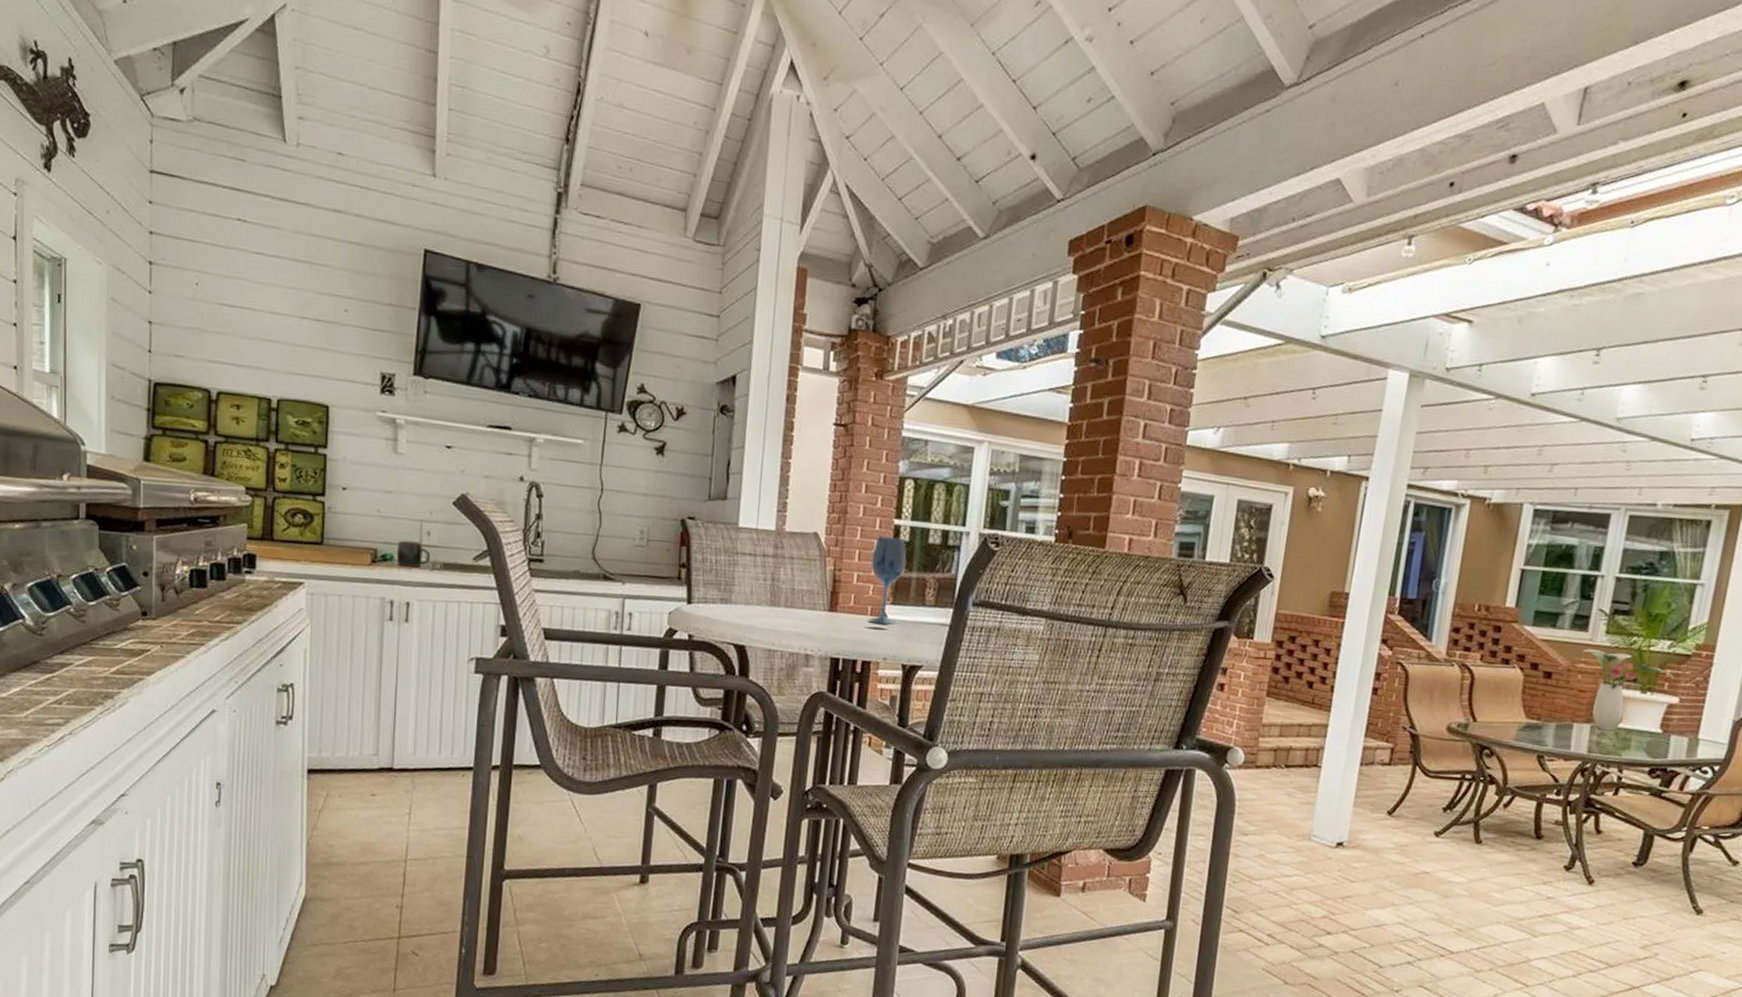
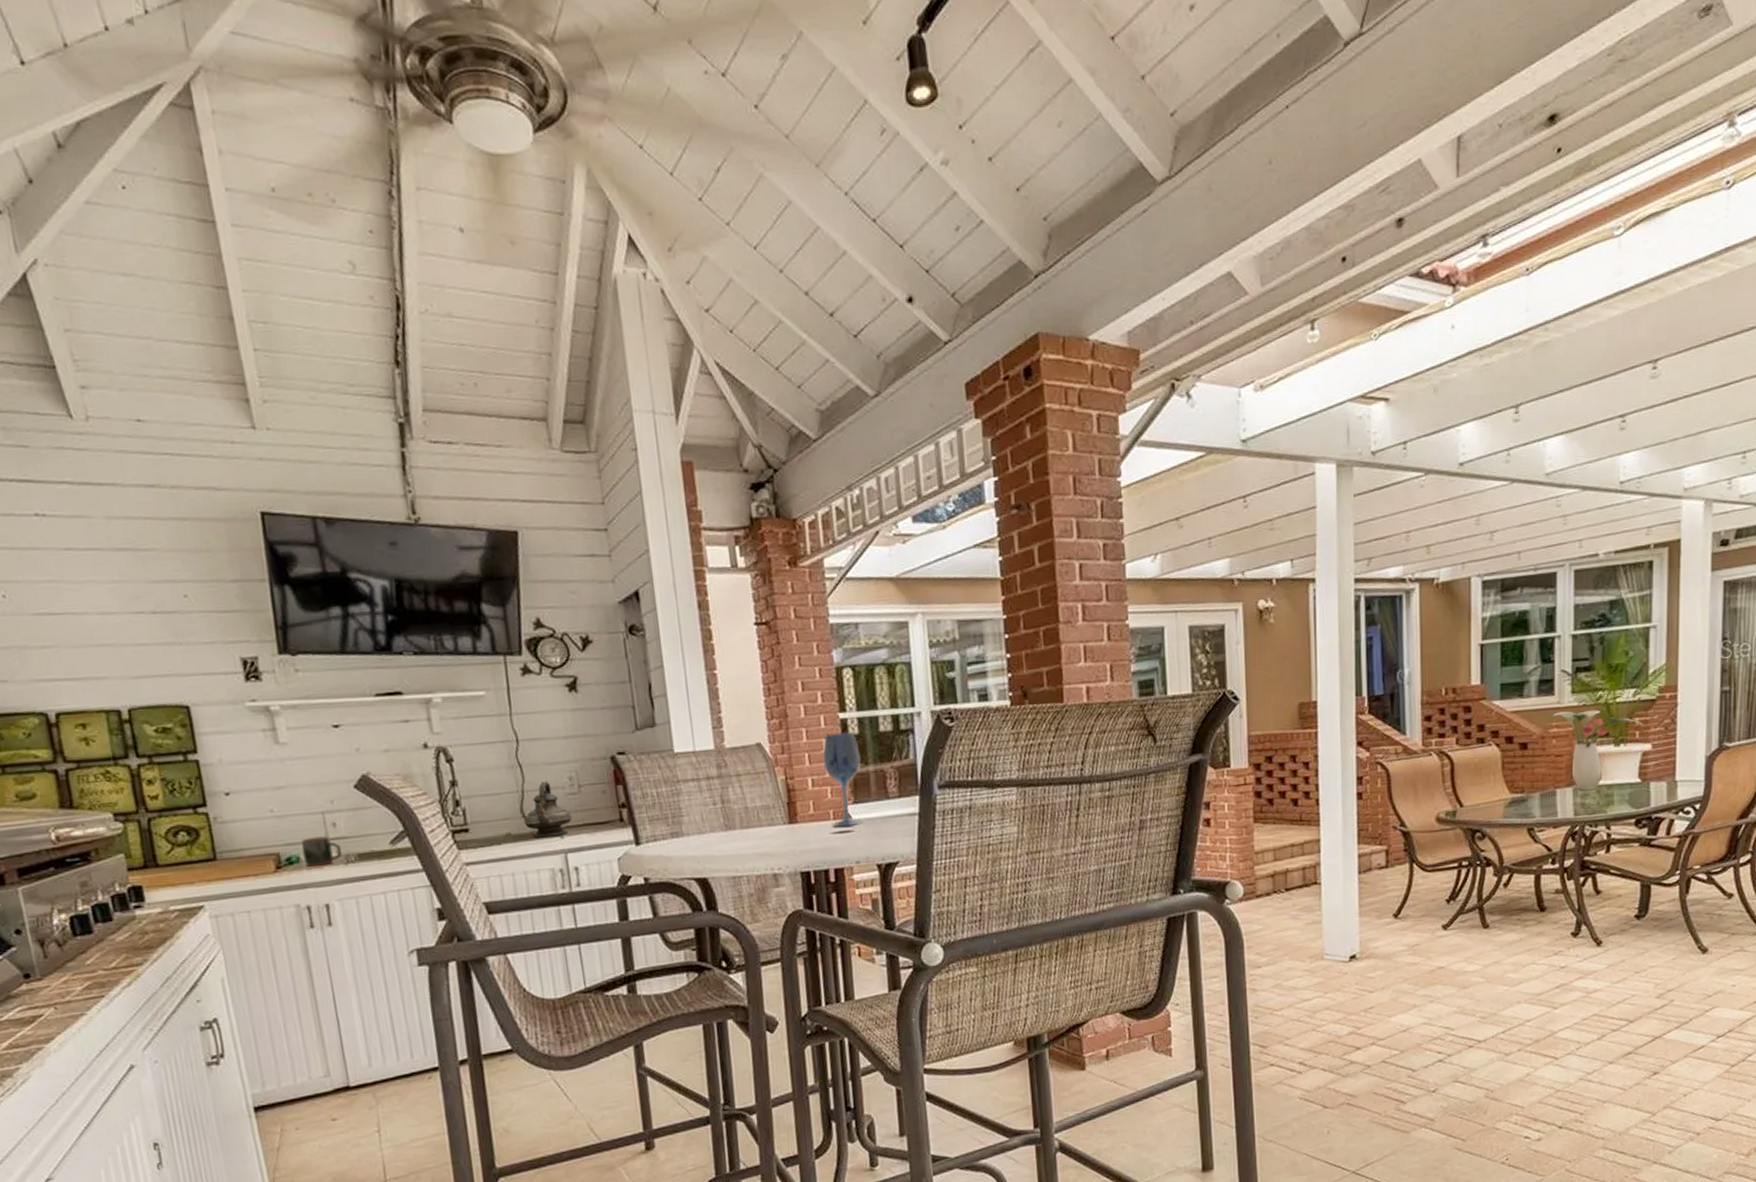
teapot: none [592,530,636,582] -> present [523,781,572,838]

